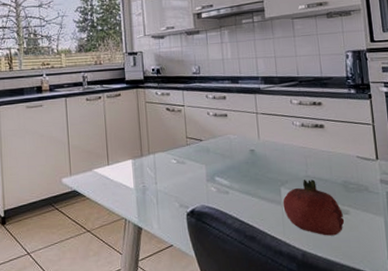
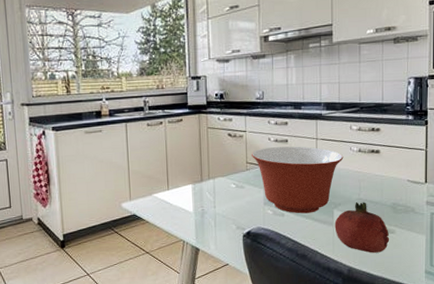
mixing bowl: none [191,120,287,192] -> present [252,146,344,214]

